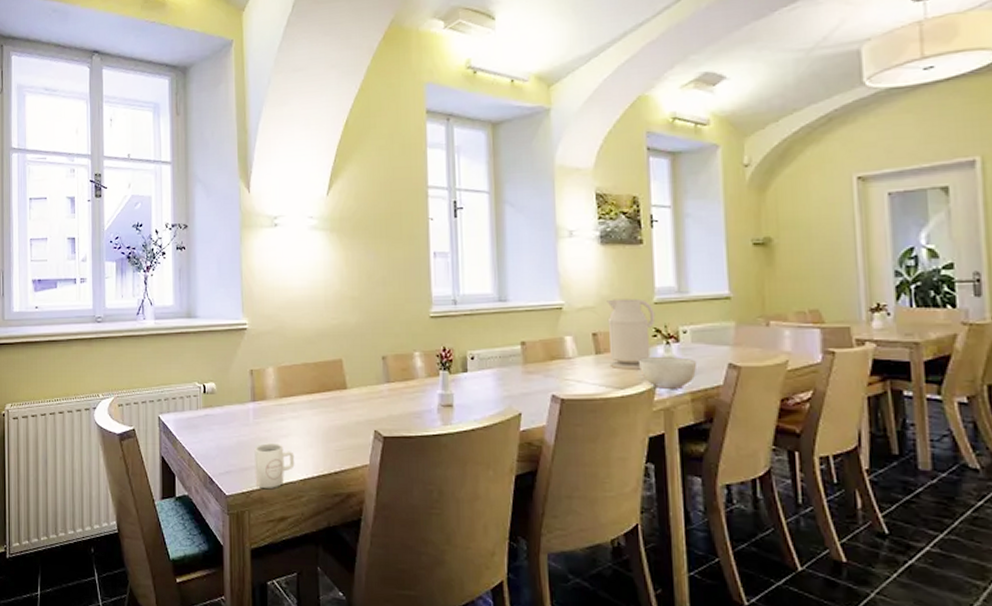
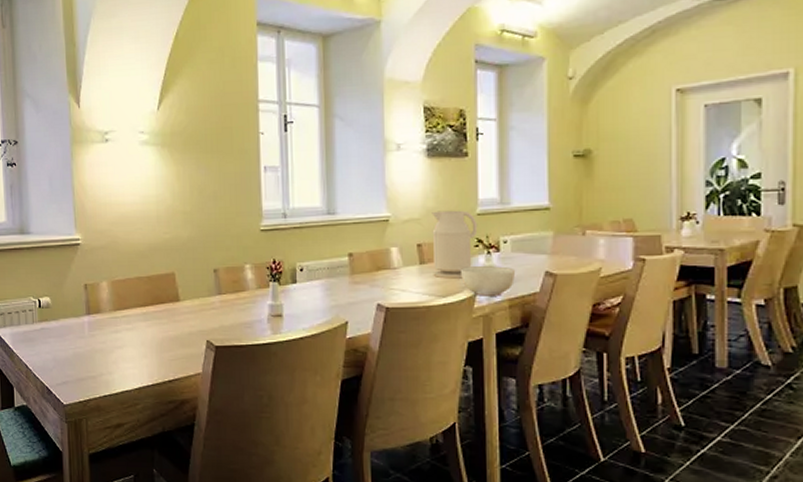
mug: present [254,443,295,488] -> none [90,355,130,397]

